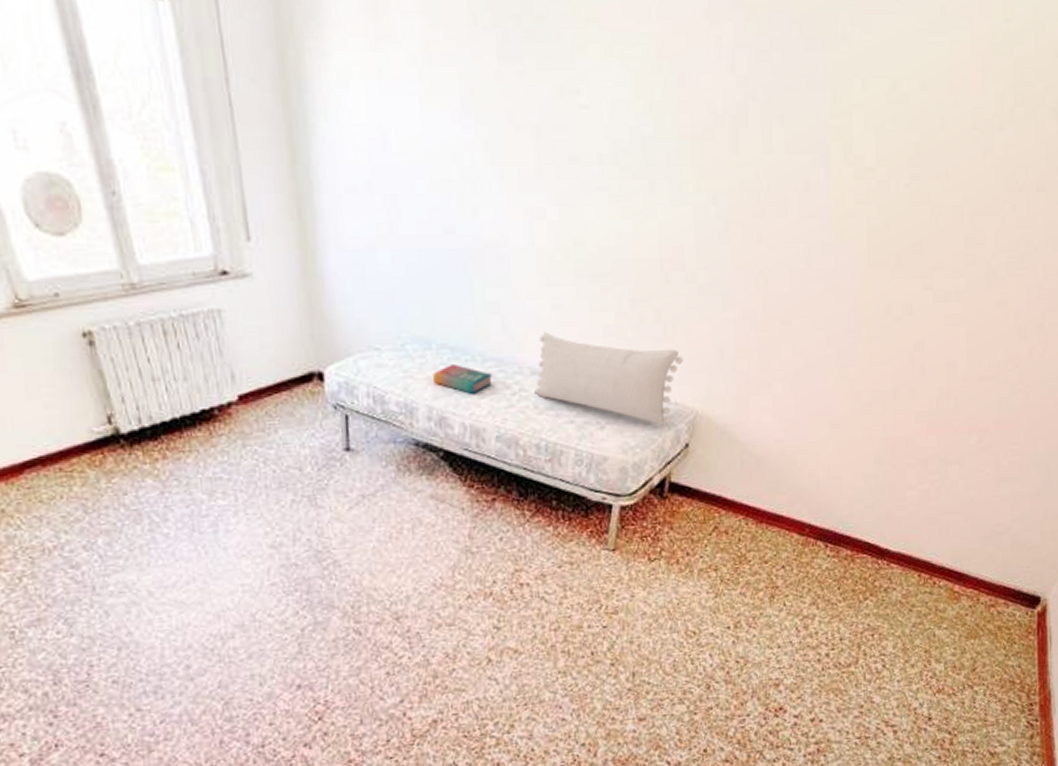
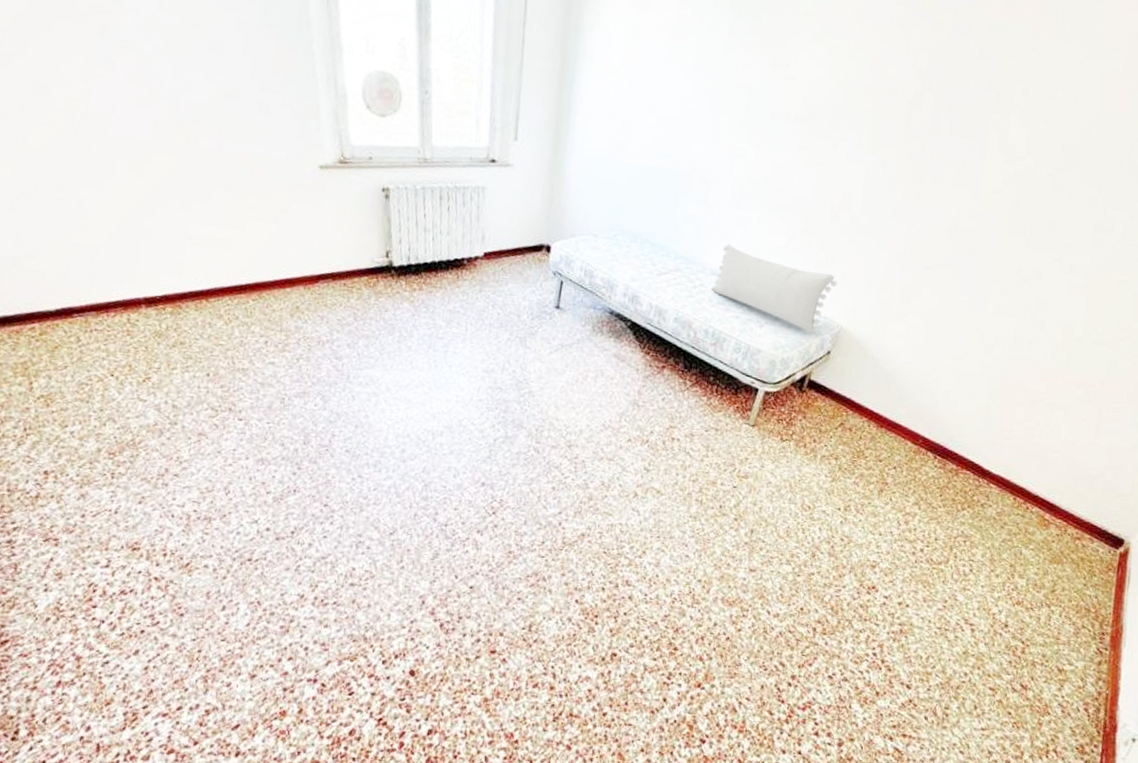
book: present [433,363,493,394] -> none [634,255,680,282]

